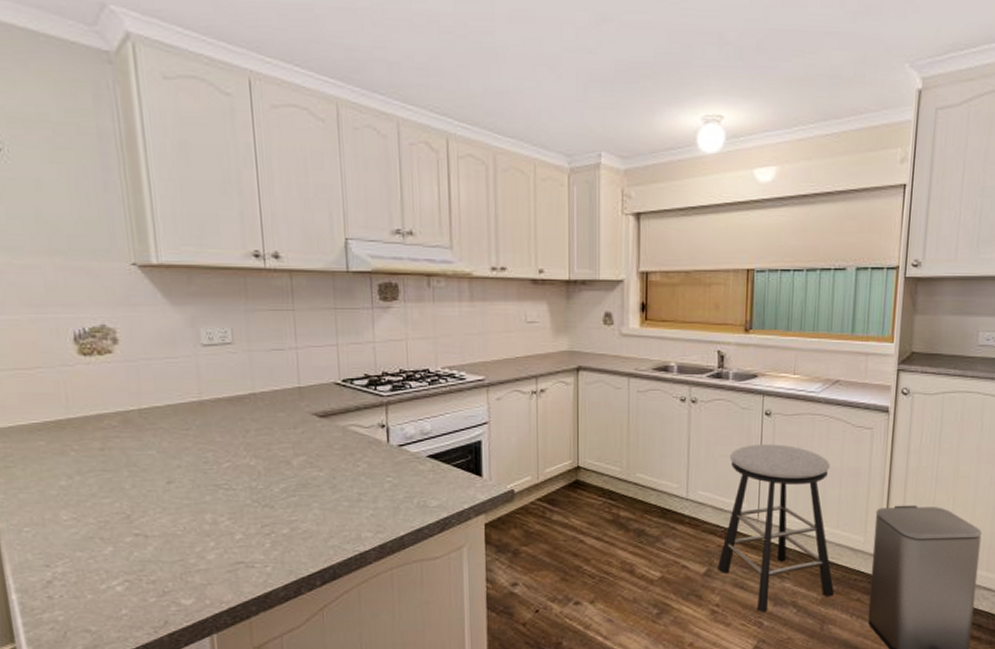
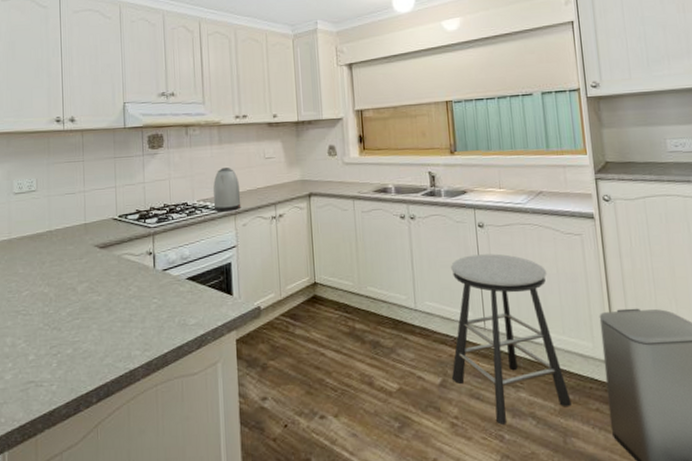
kettle: none [460,331,496,383] -> present [212,168,241,212]

